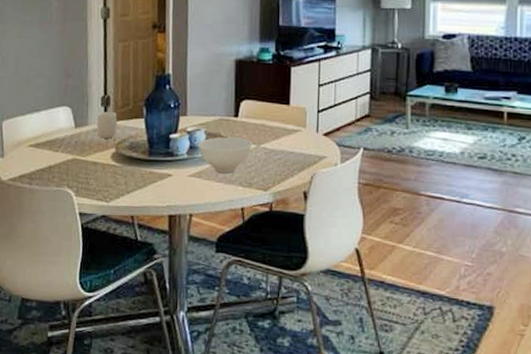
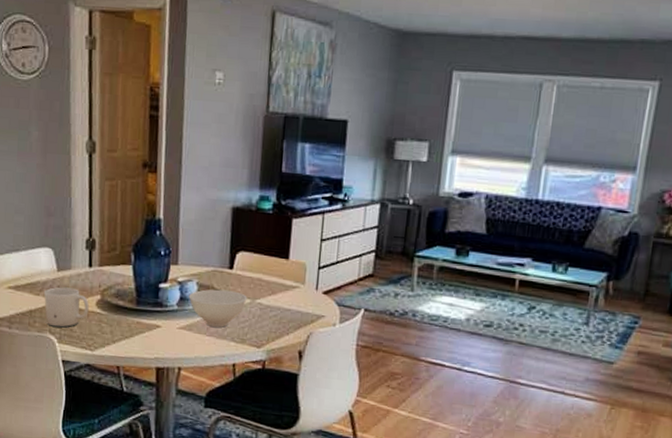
mug: none [62,142,105,181] -> present [44,287,89,328]
cup: present [96,111,117,139] -> none [80,255,103,285]

